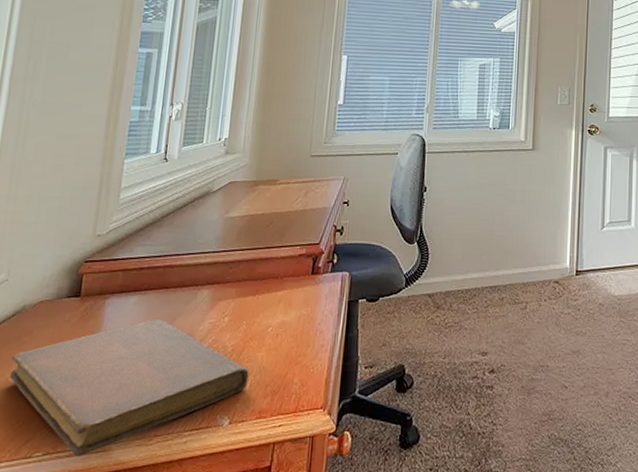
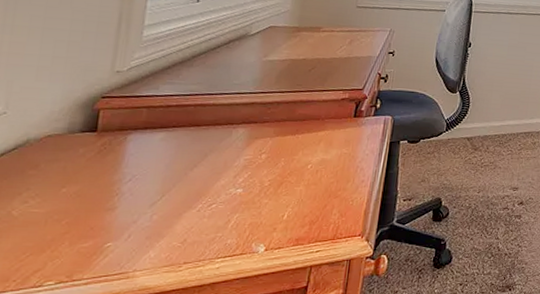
notebook: present [10,318,249,456] -> none [13,154,287,284]

